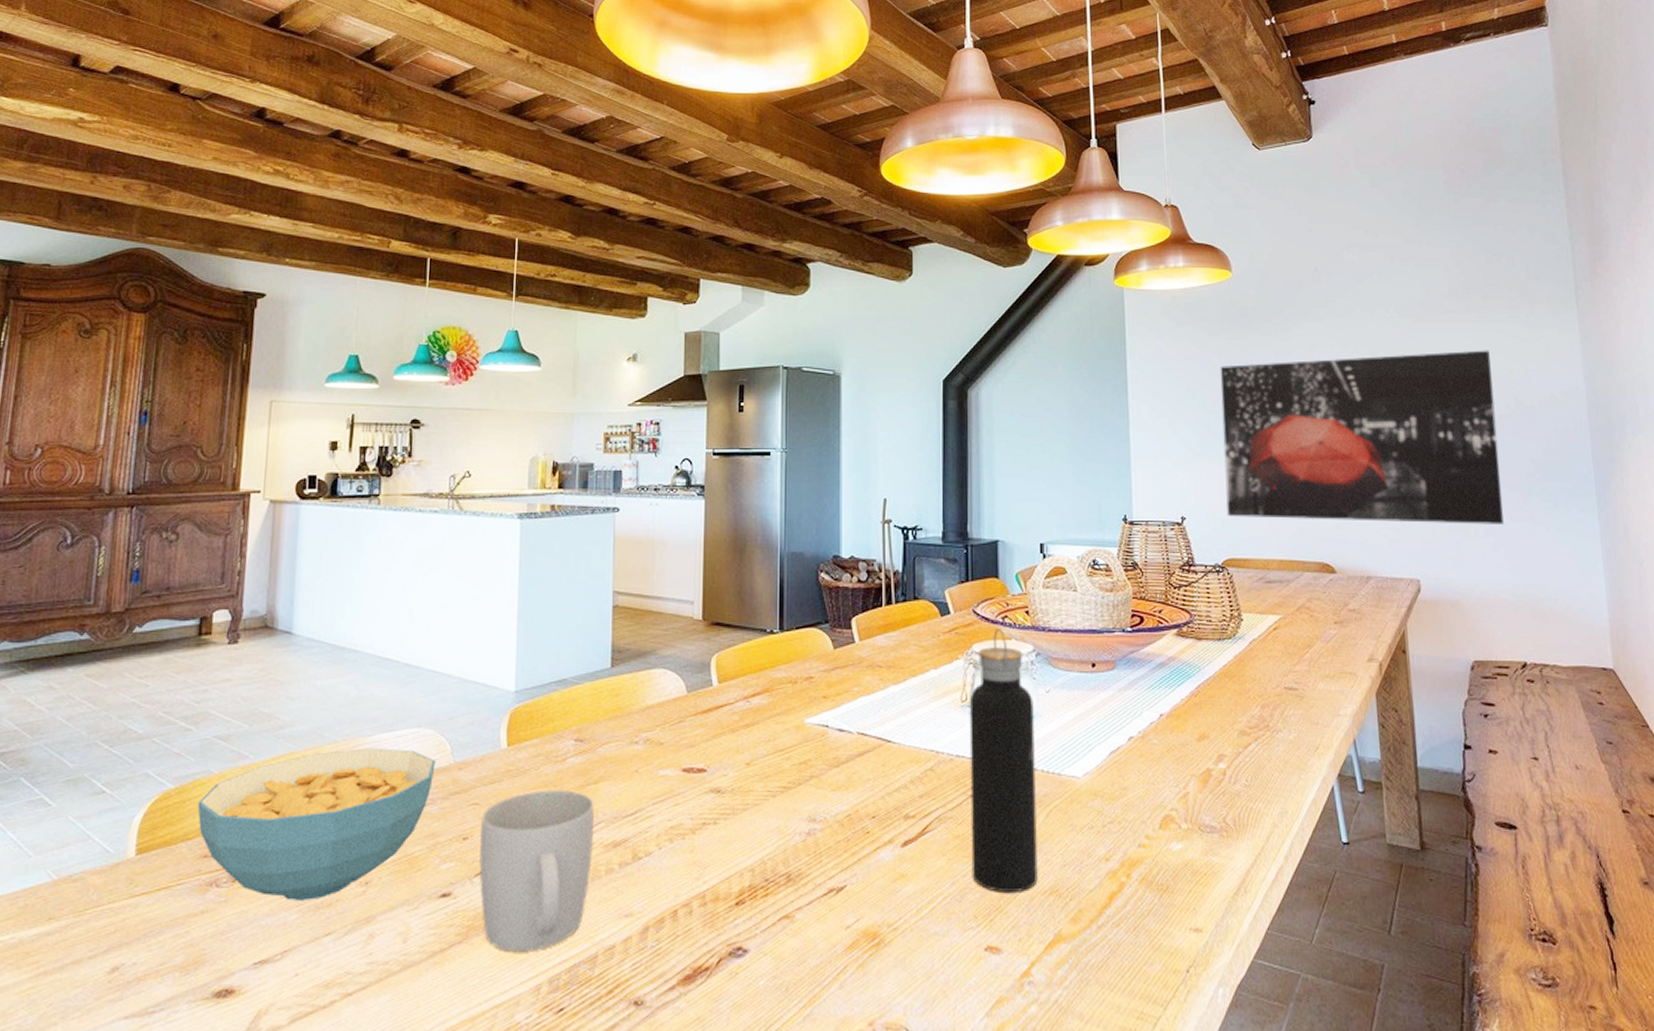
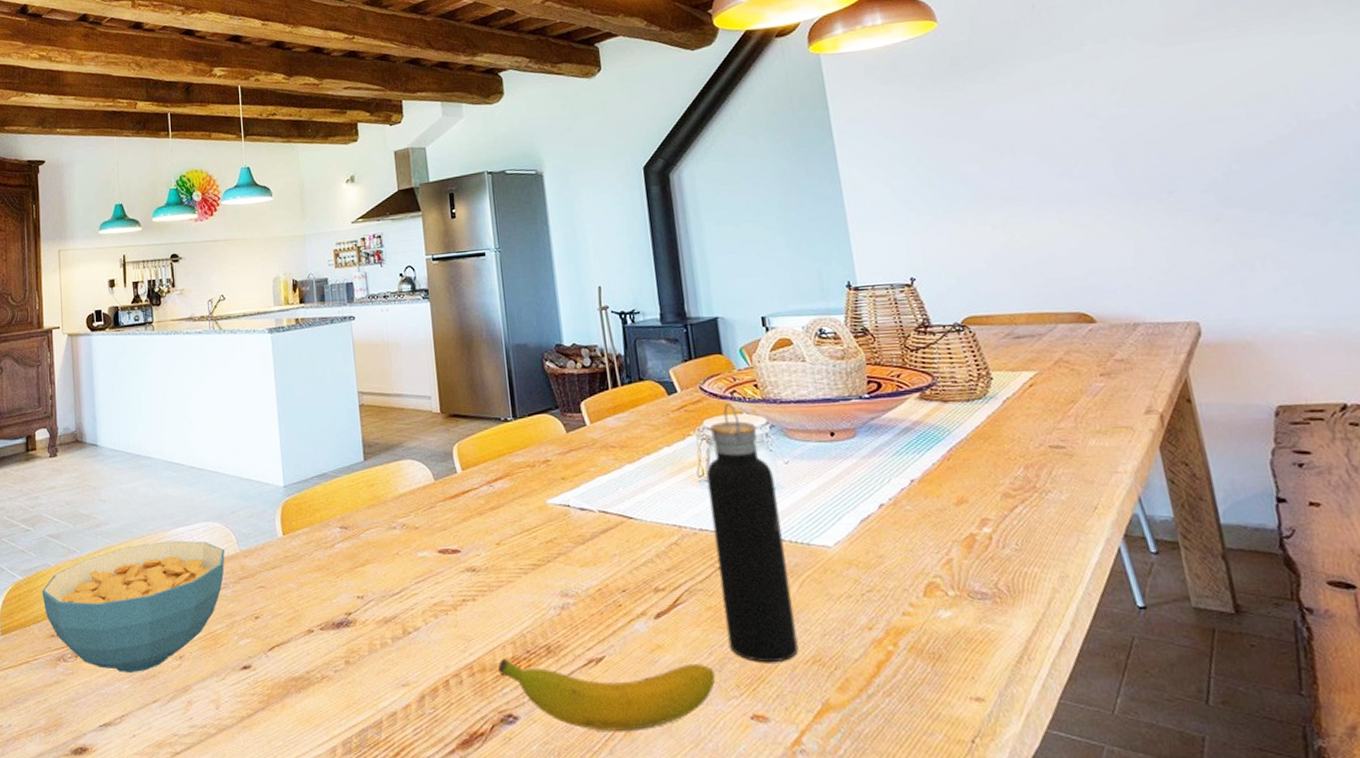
mug: present [479,790,594,951] -> none [268,572,368,717]
banana: none [732,886,955,964] -> present [497,658,716,731]
wall art: present [1220,350,1504,524] -> none [935,65,1298,274]

